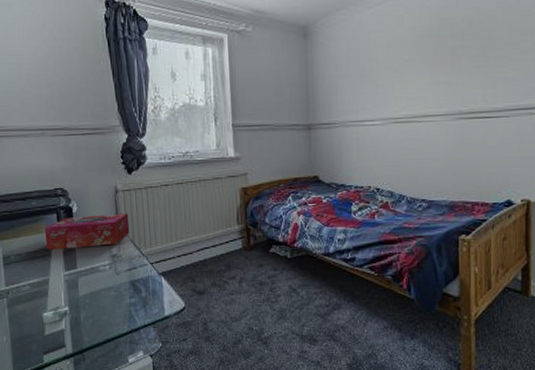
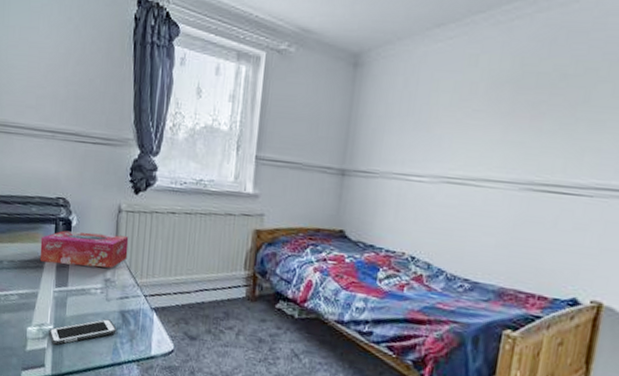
cell phone: none [65,291,130,324] -> present [49,319,117,345]

